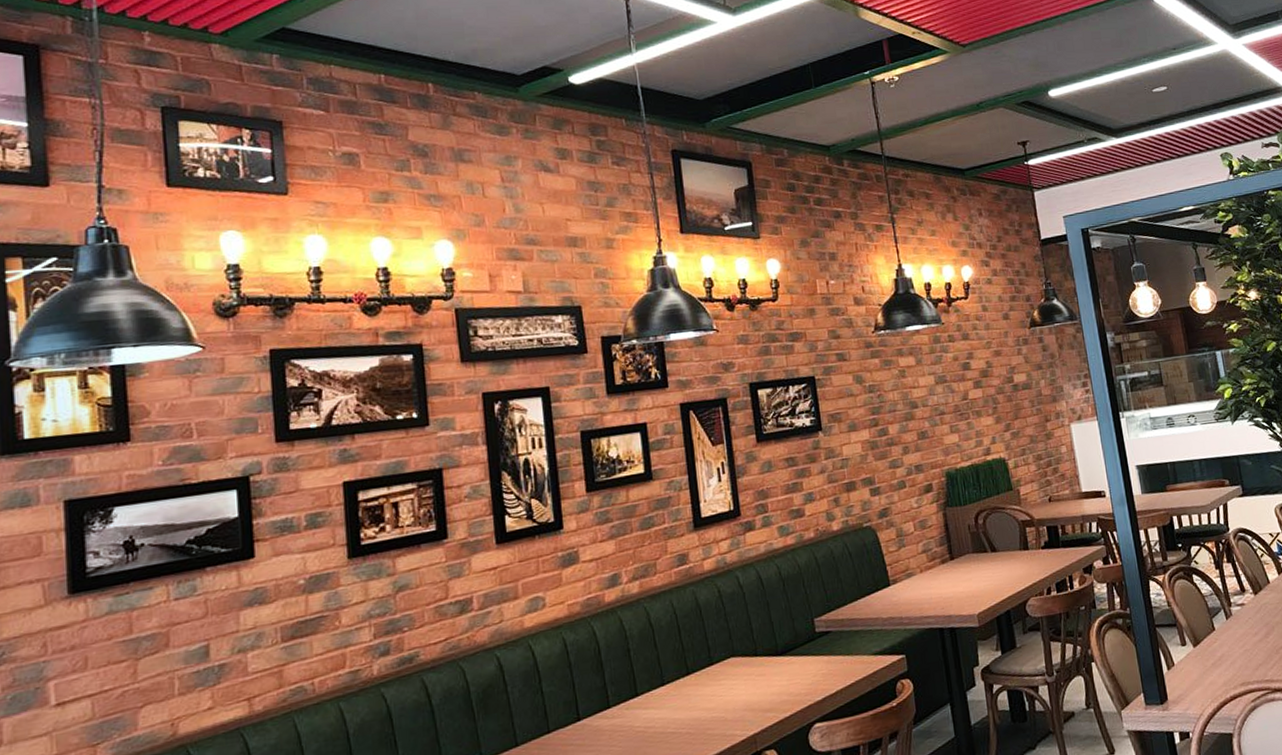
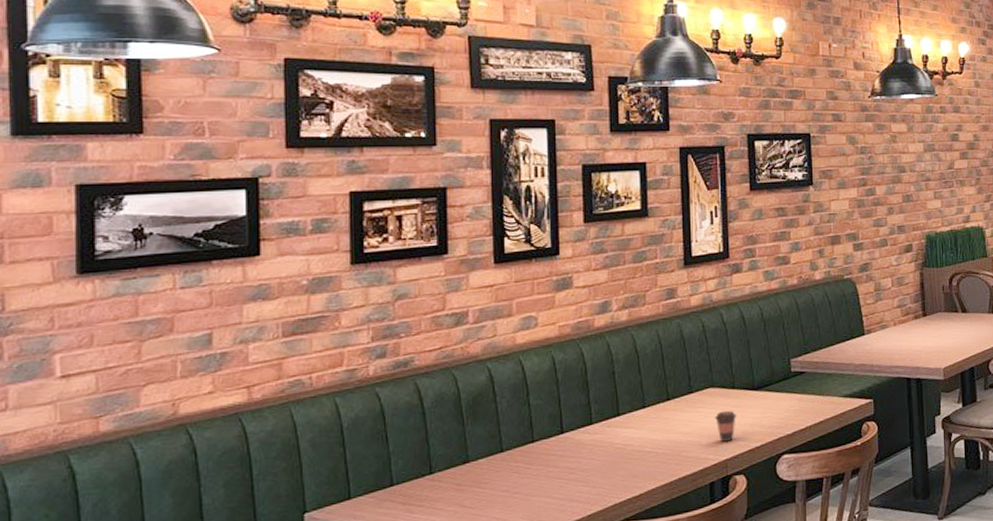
coffee cup: none [739,680,762,715] -> present [715,410,736,442]

